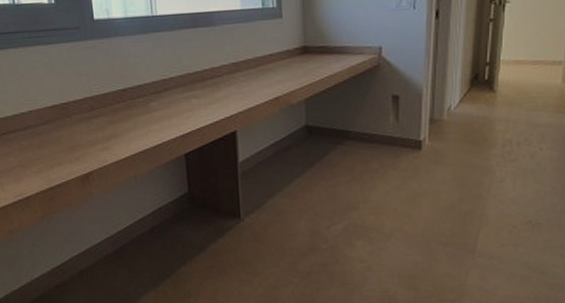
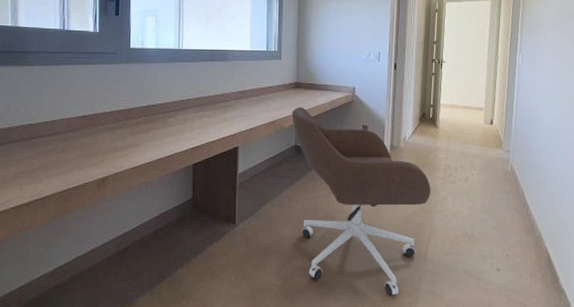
office chair: none [299,77,484,292] -> present [292,107,431,296]

